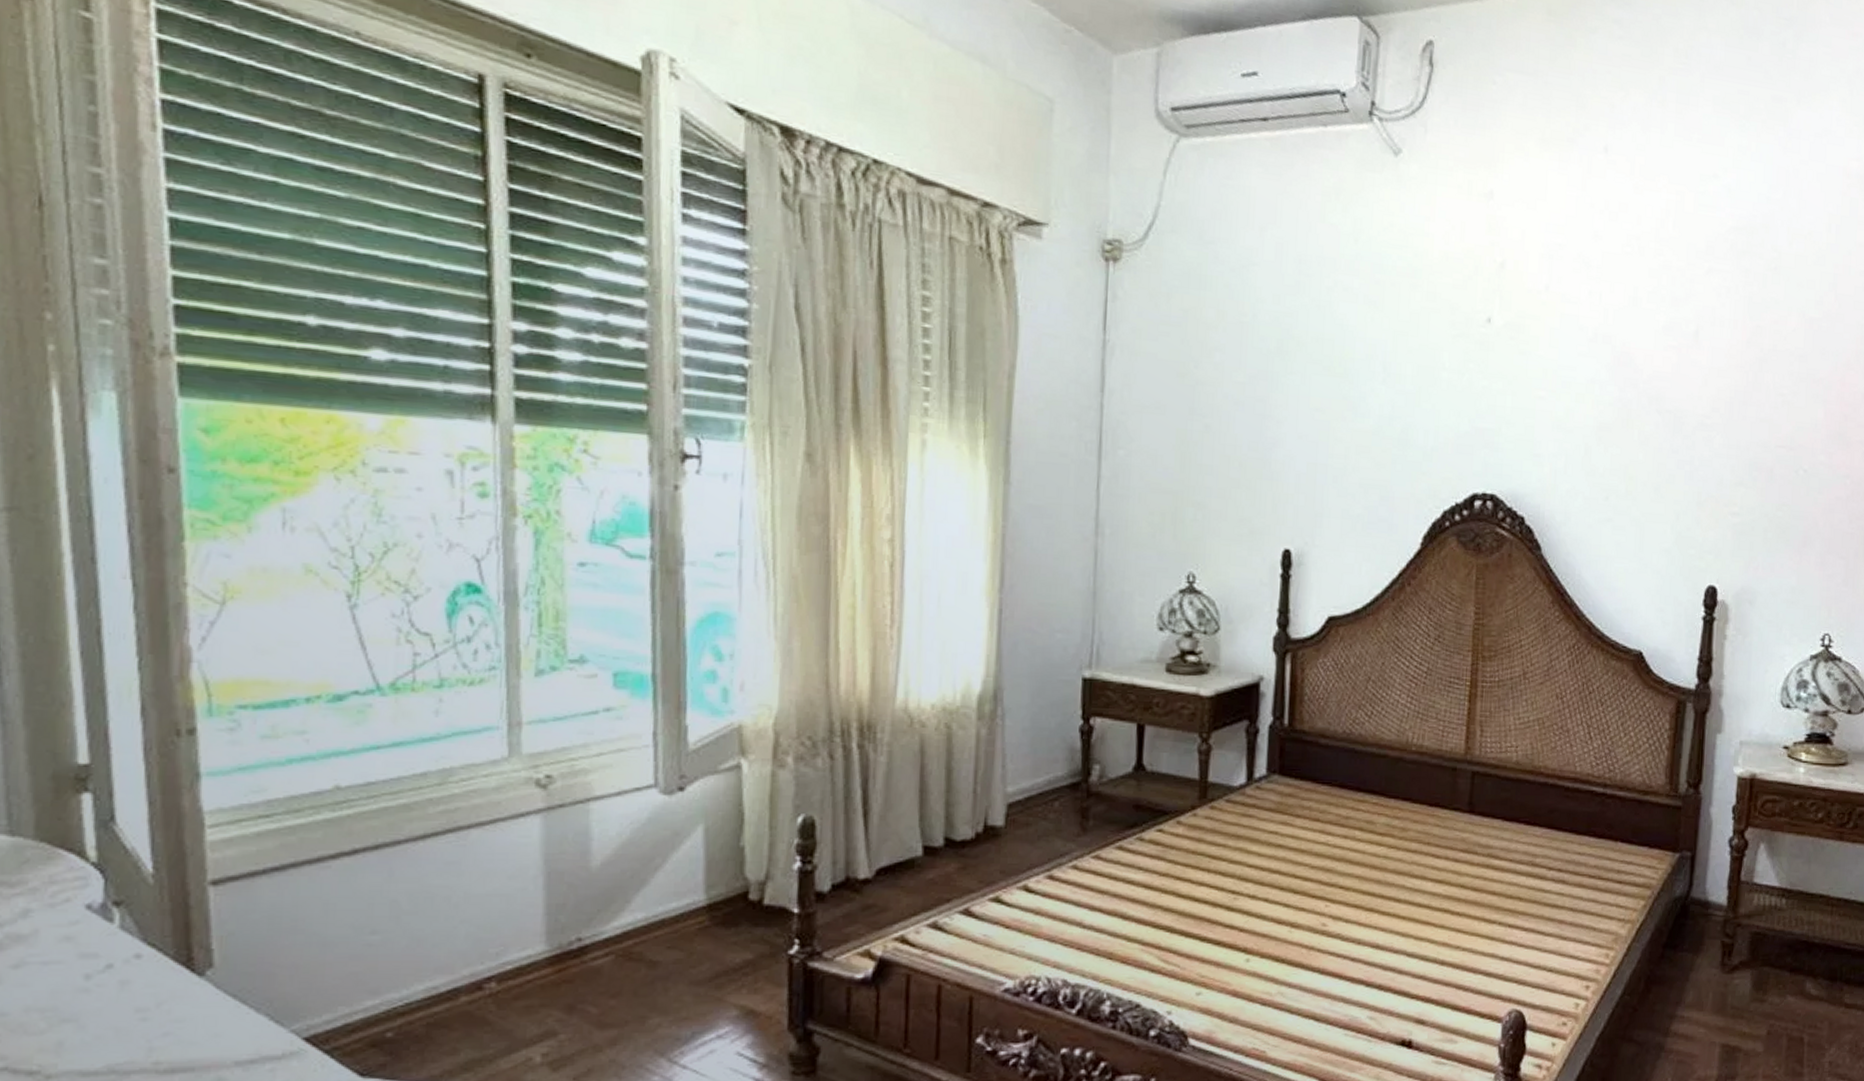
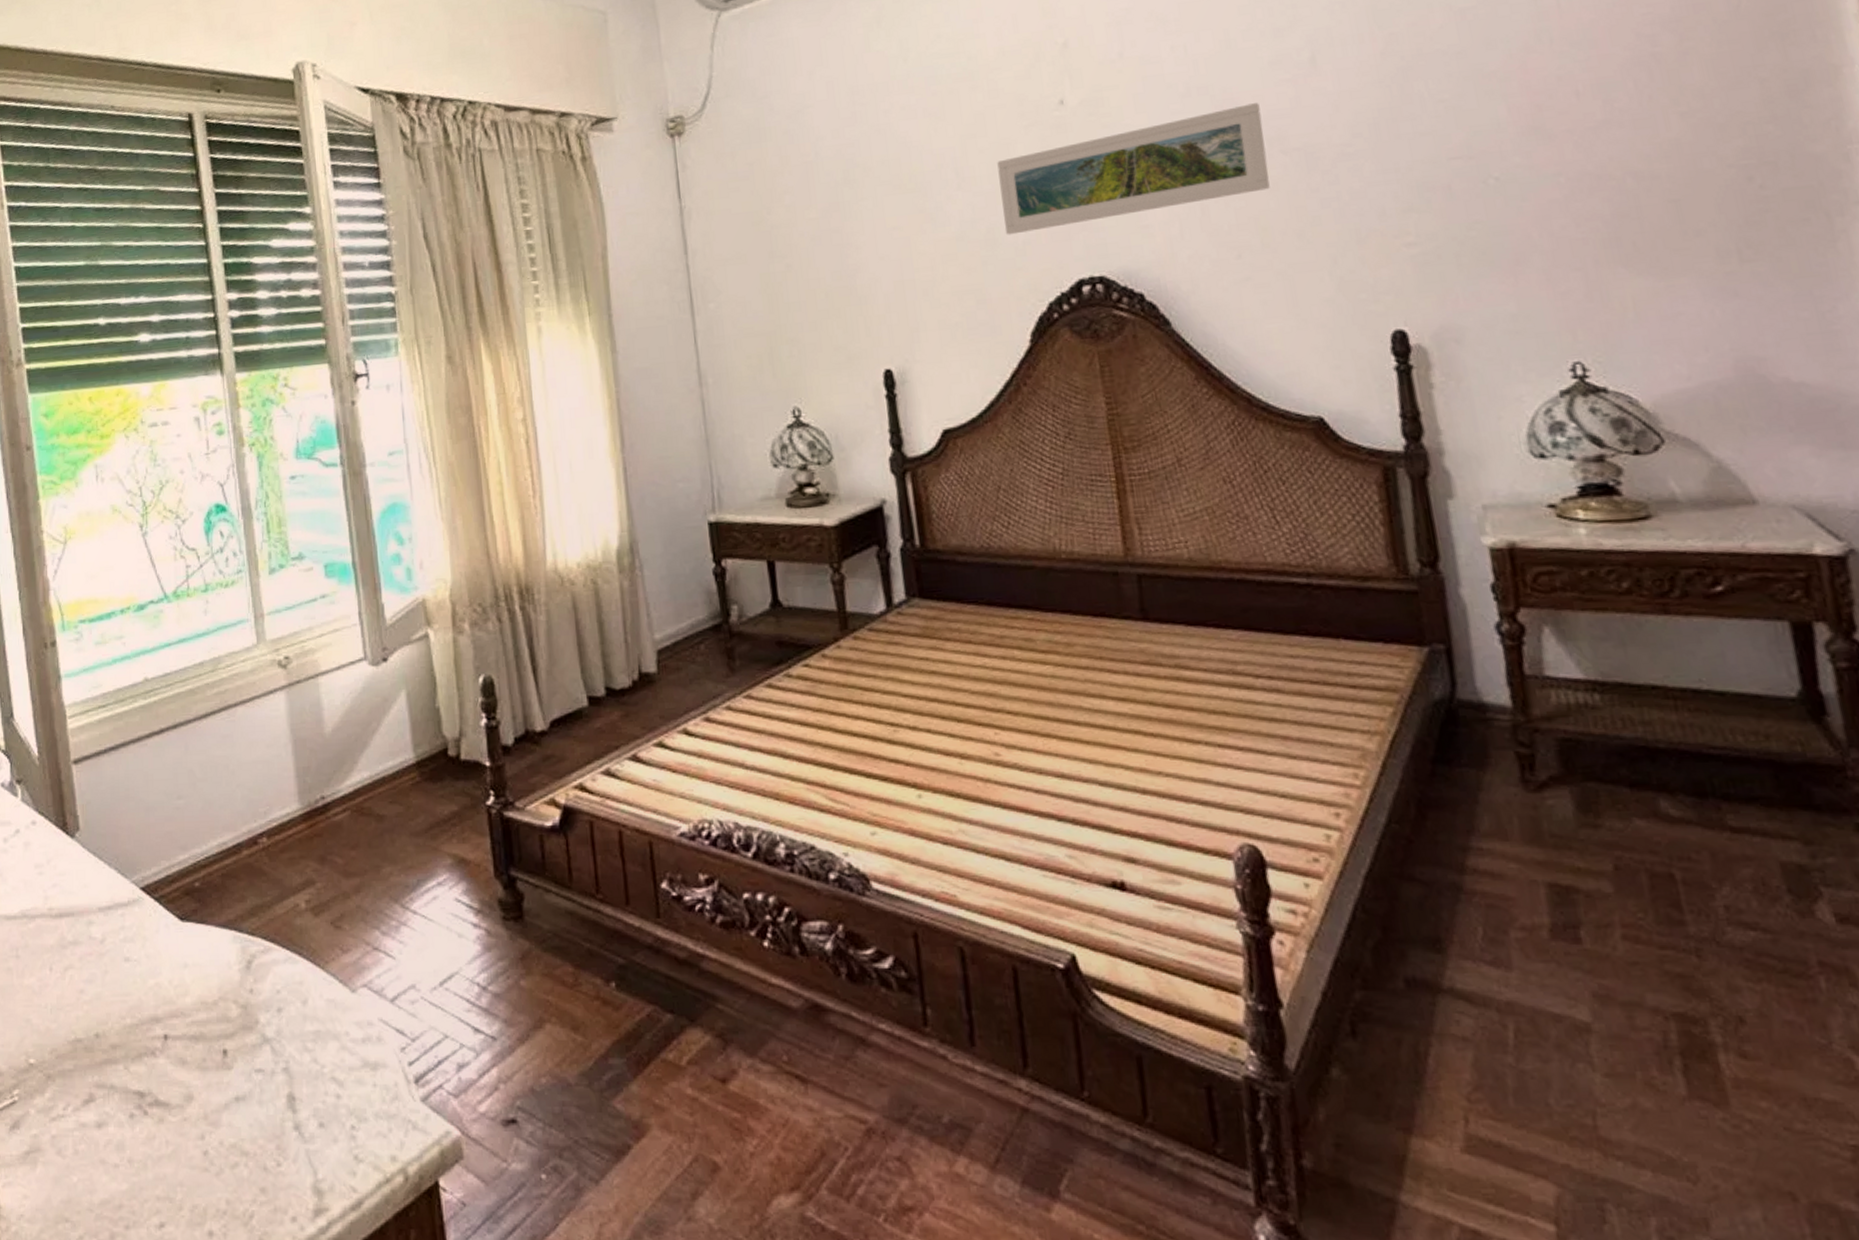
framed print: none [1417,361,1648,443] -> present [997,103,1270,235]

